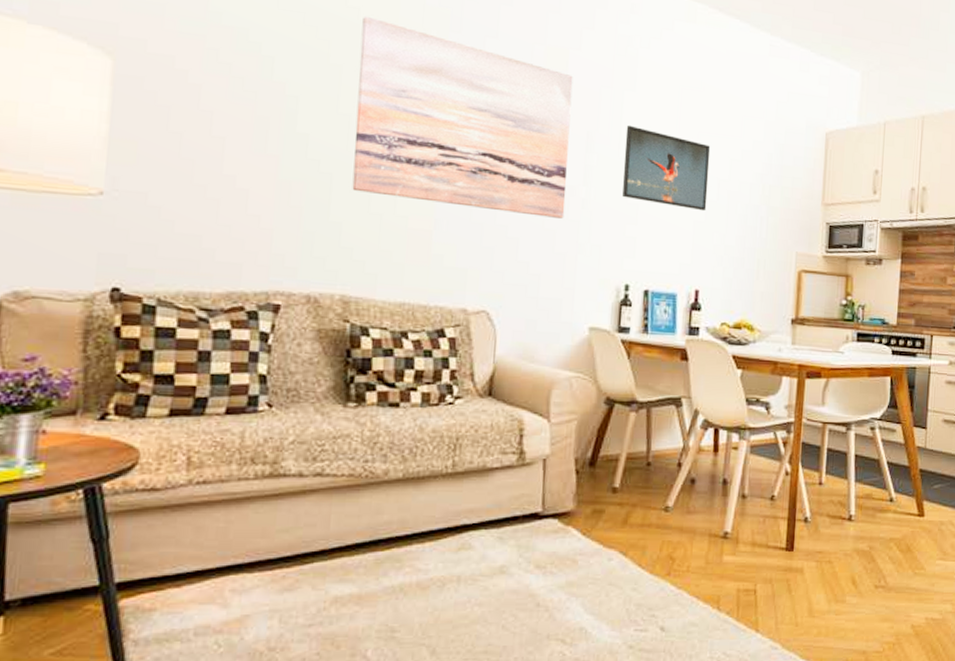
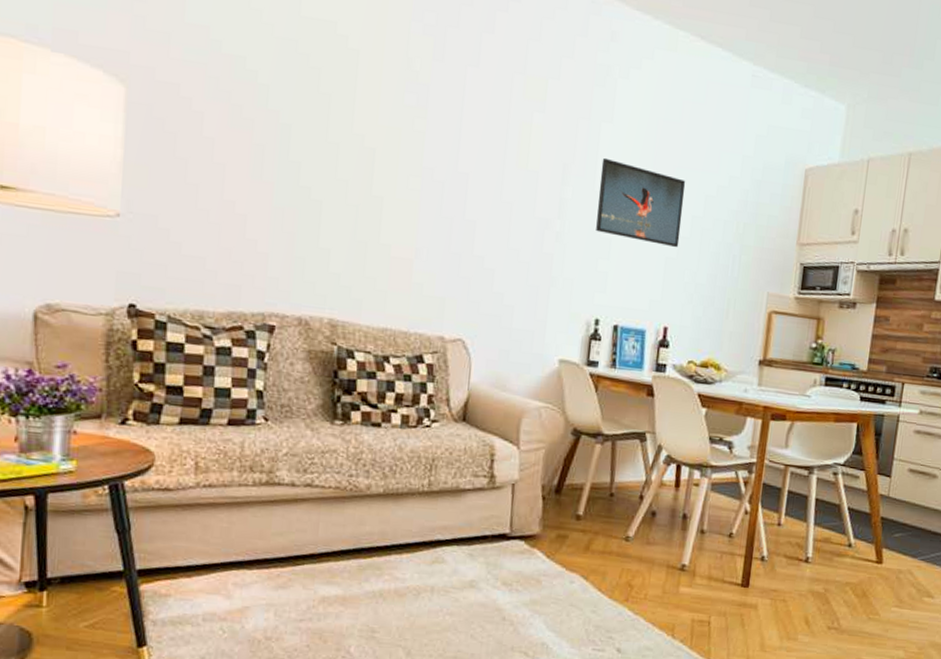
wall art: present [352,15,573,219] -> none [340,44,552,251]

